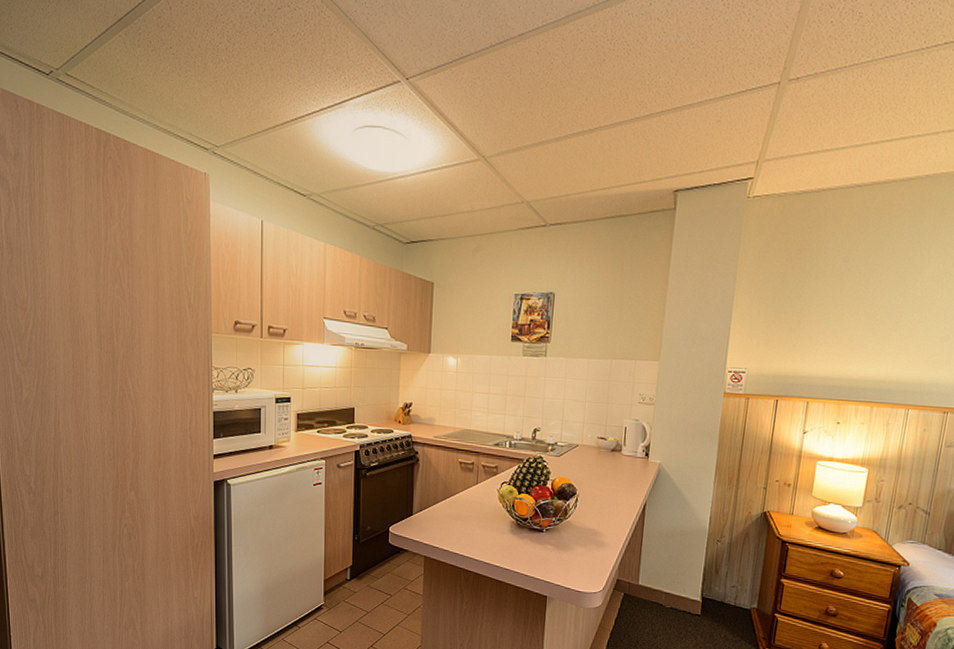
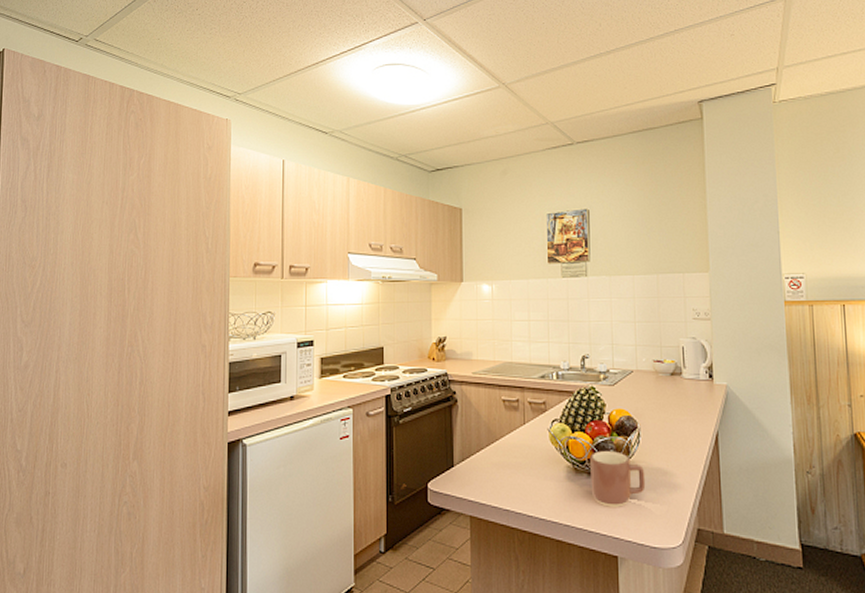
mug: none [530,510,578,558] -> present [590,450,646,507]

